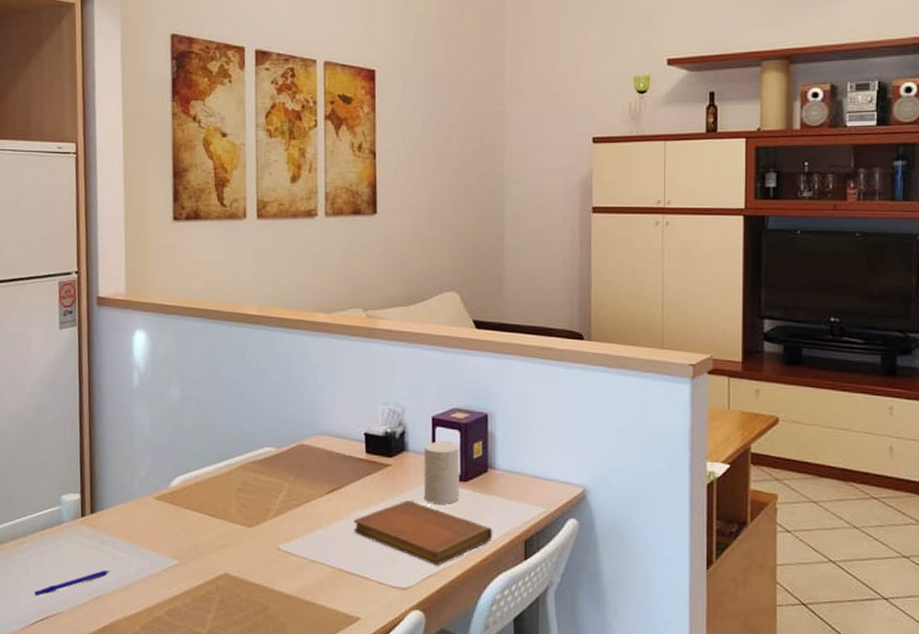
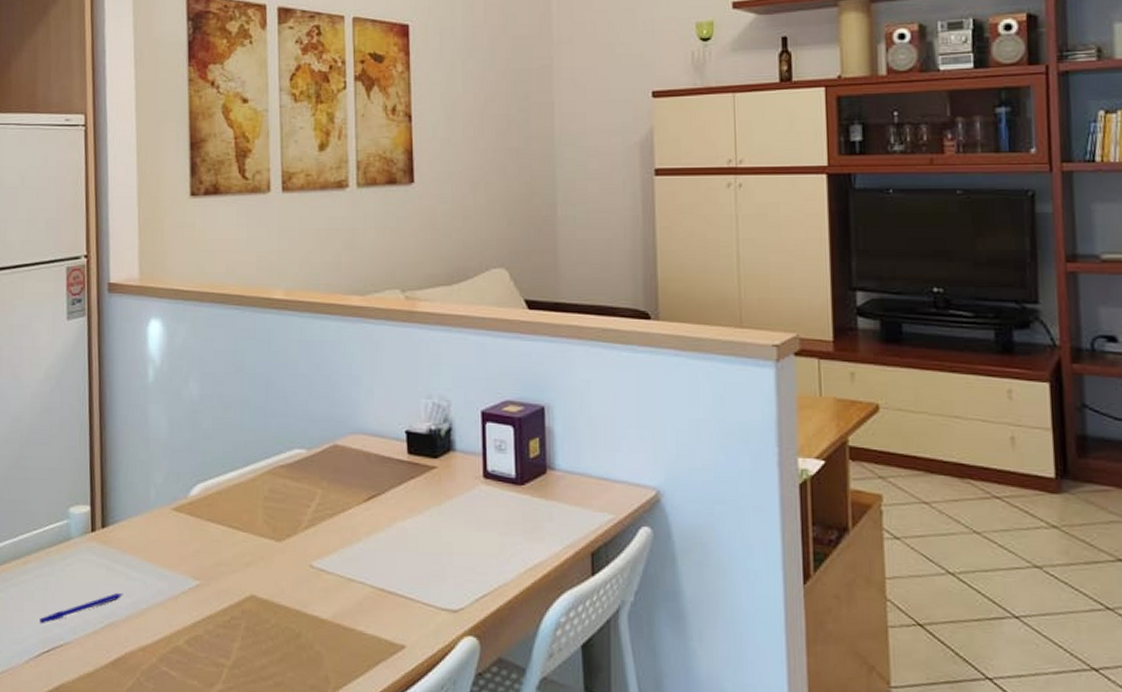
notebook: present [354,500,493,566] -> none [396,508,555,584]
cup: present [423,442,460,504] -> none [474,439,515,512]

